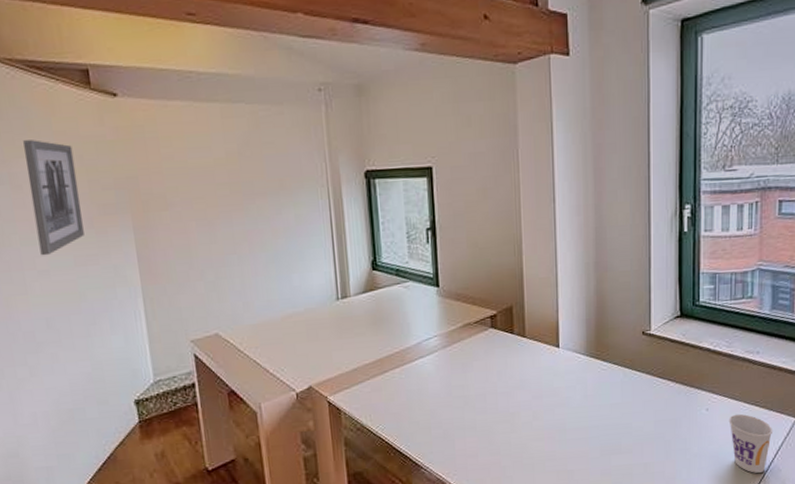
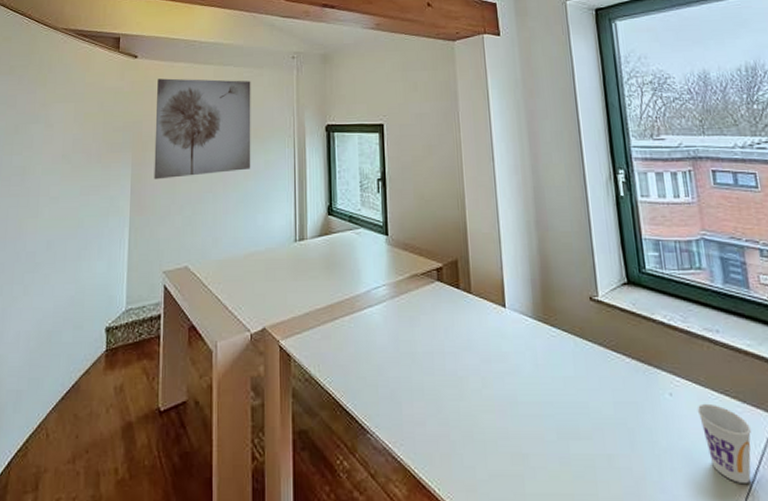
wall art: present [23,140,84,256] -> none [55,89,97,185]
wall art: none [149,120,280,244] -> present [154,78,251,180]

